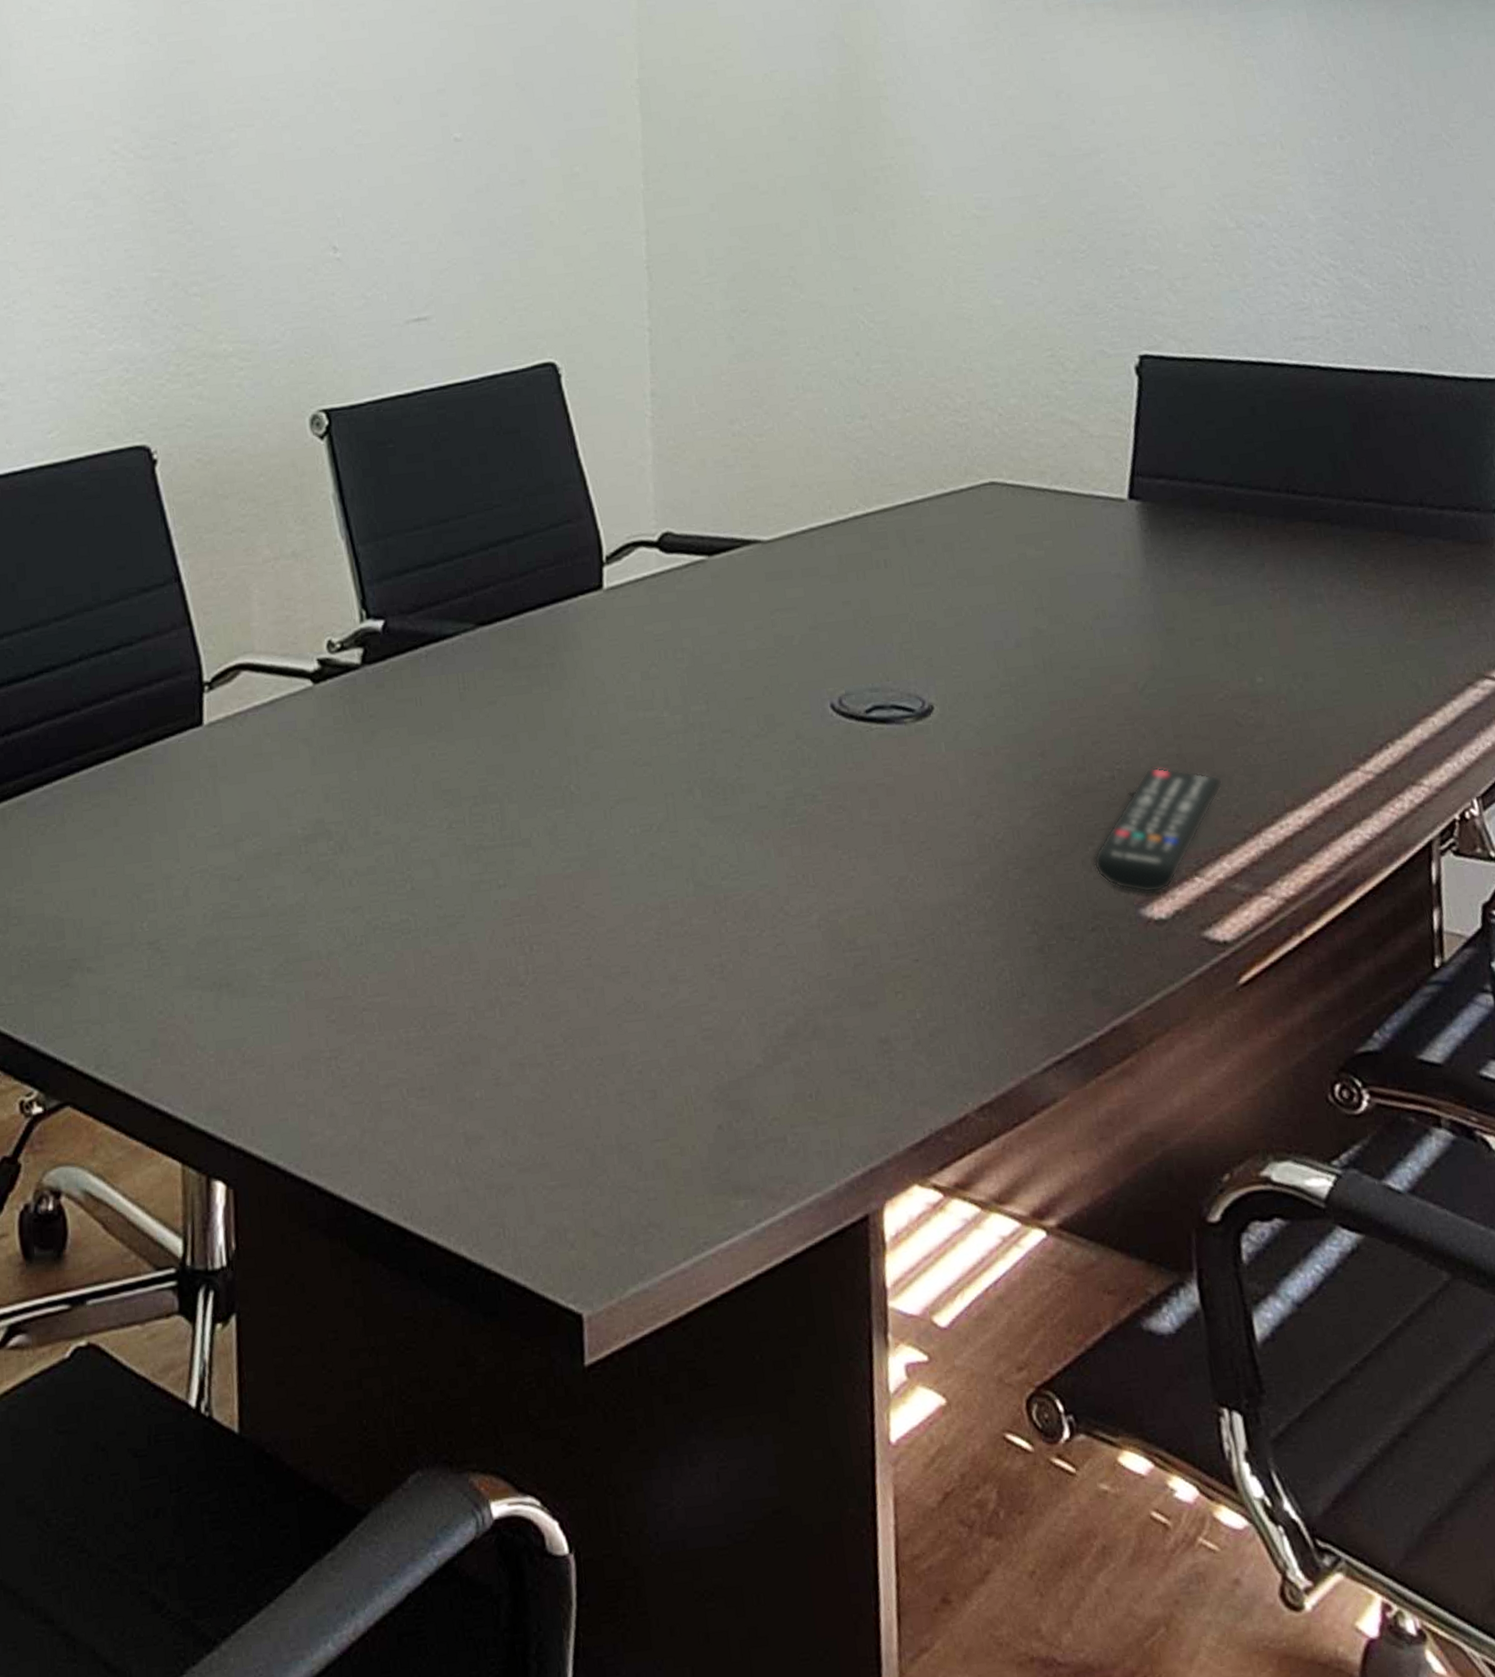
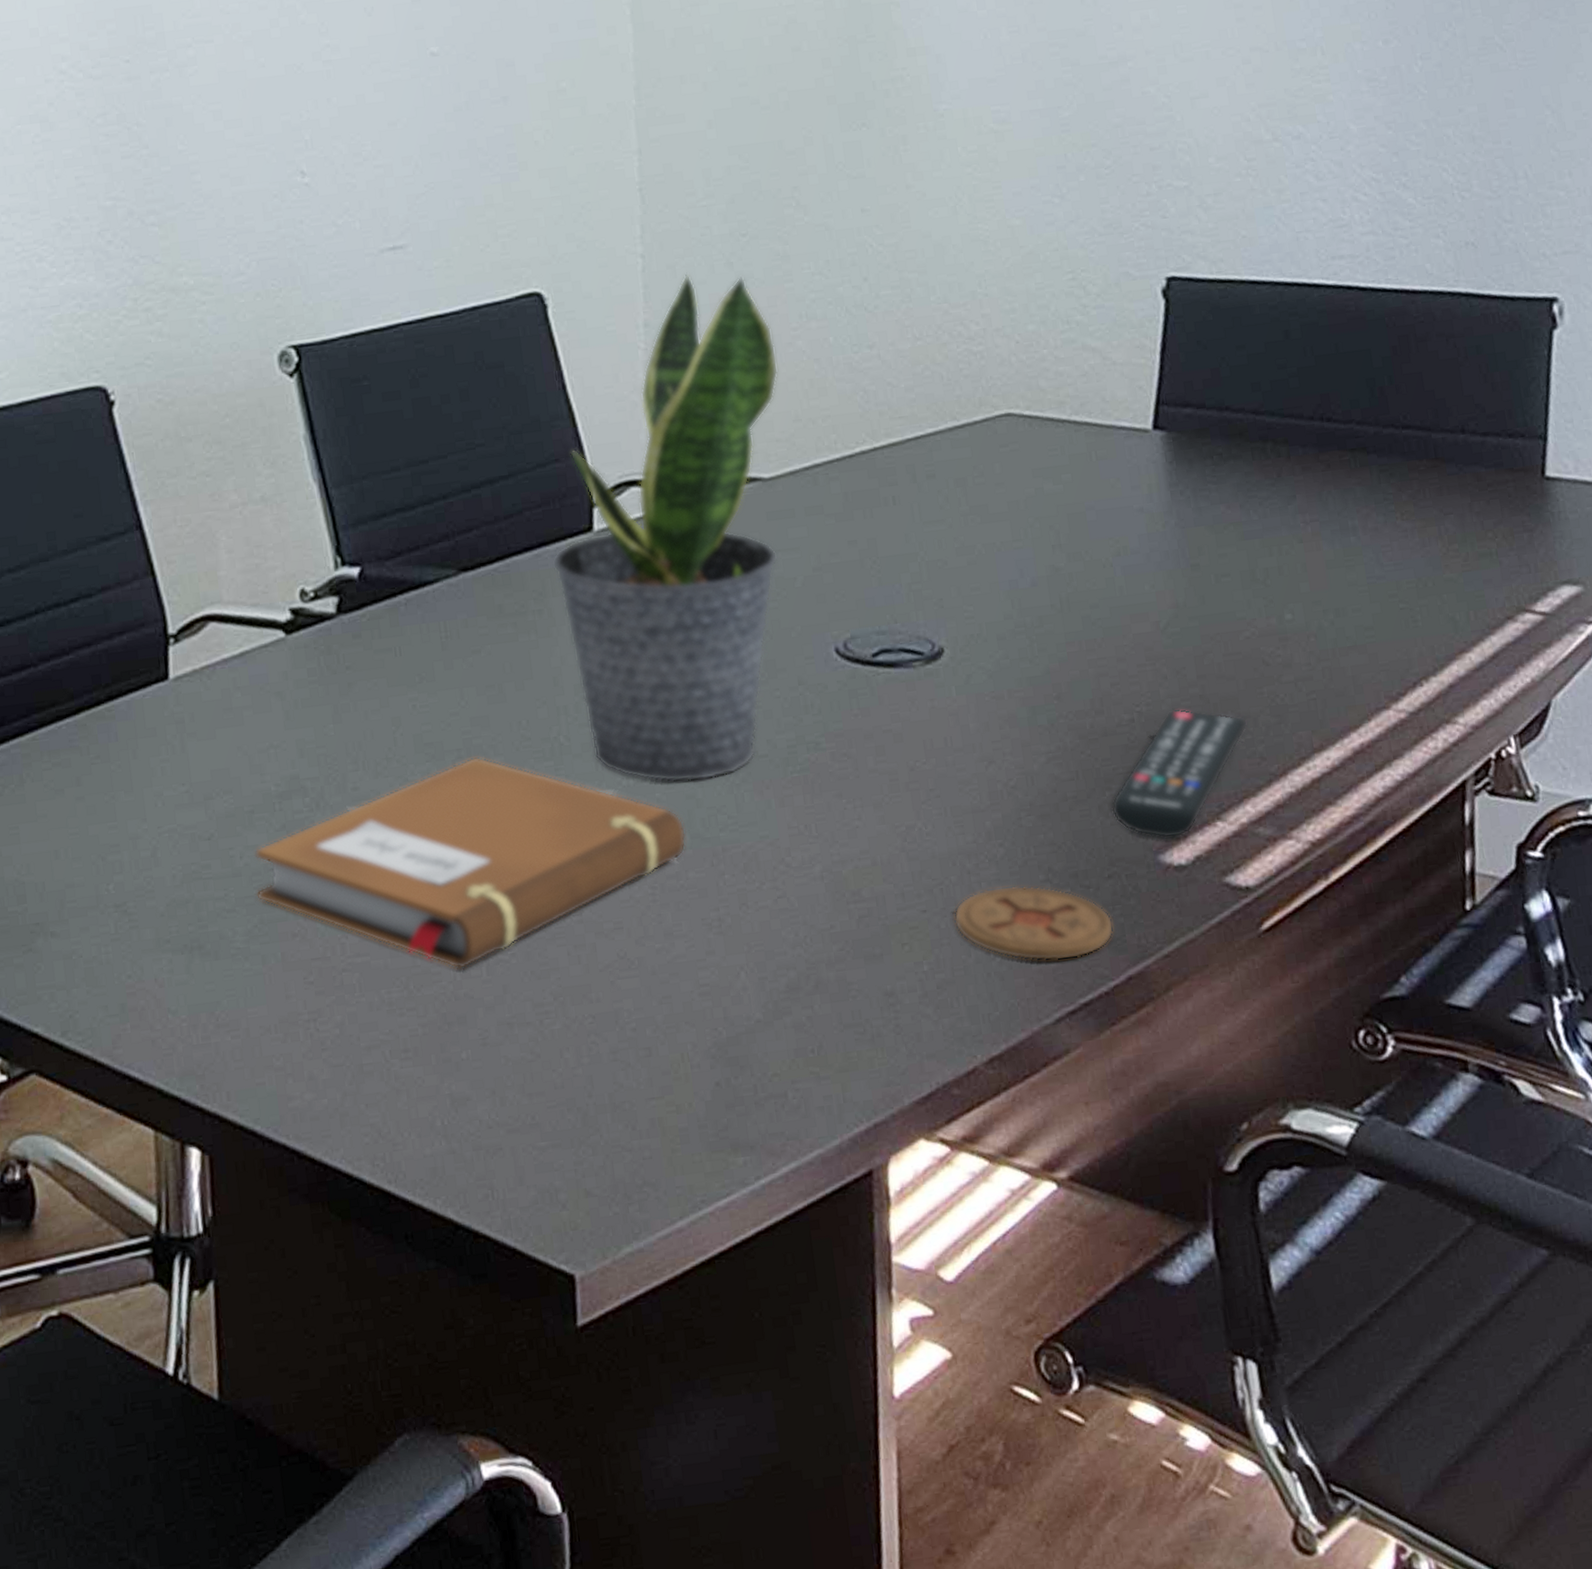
notebook: none [281,803,690,1011] -> present [254,756,687,970]
potted plant: none [564,345,777,832] -> present [552,272,779,783]
coaster: none [944,936,1098,1012] -> present [953,885,1114,962]

